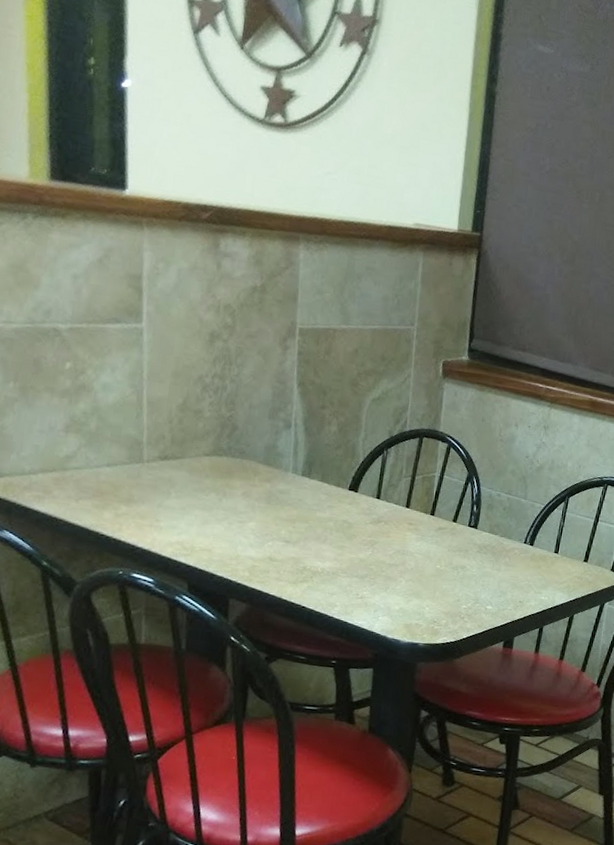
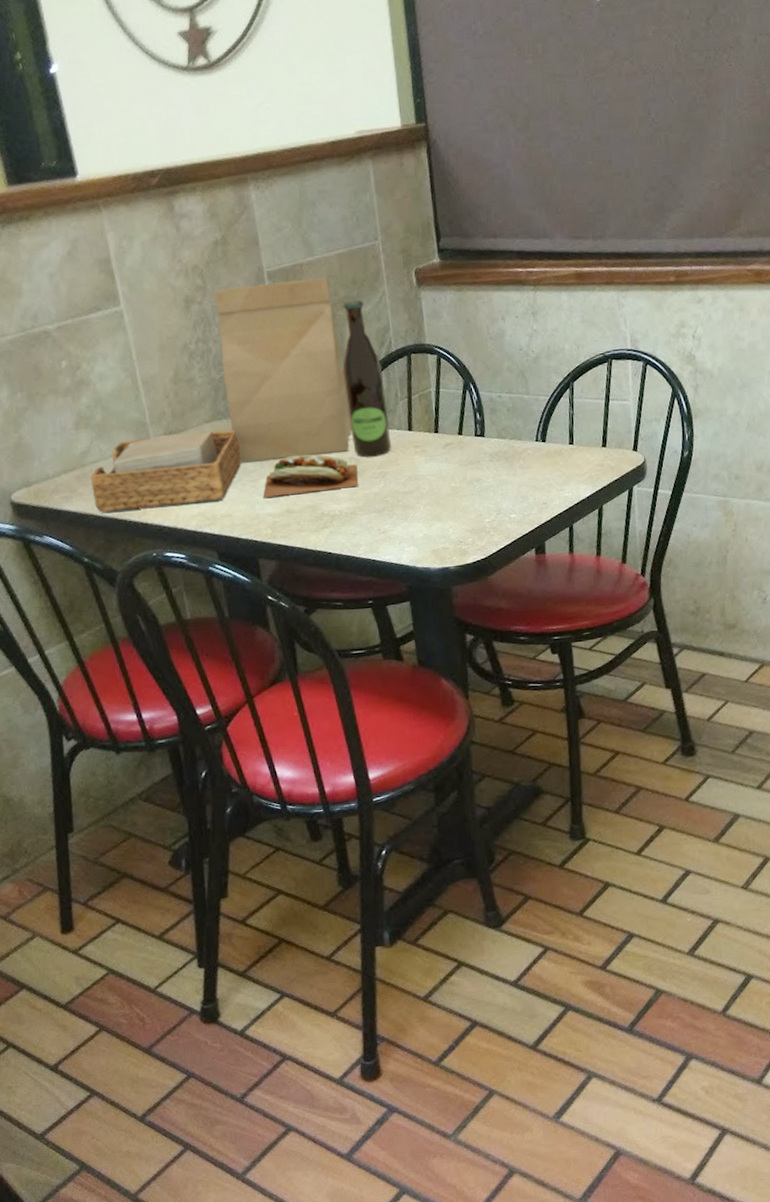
napkin holder: none [68,454,235,533] -> present [91,430,241,512]
paper bag: none [230,331,358,513] -> present [214,277,353,463]
taco: none [247,506,349,549] -> present [262,454,358,498]
bottle: none [349,374,393,524] -> present [342,300,392,456]

